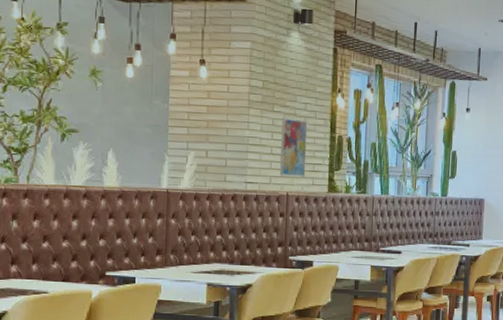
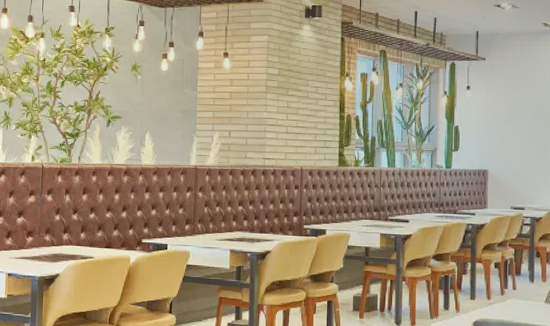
wall art: present [280,117,308,177] -> none [295,100,319,153]

